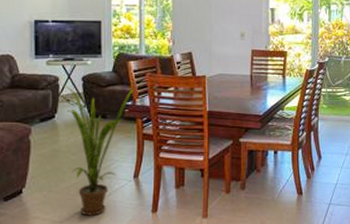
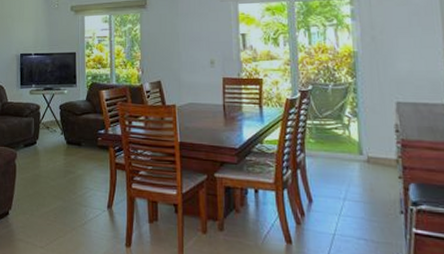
house plant: present [61,85,135,216] -> none [42,113,107,244]

